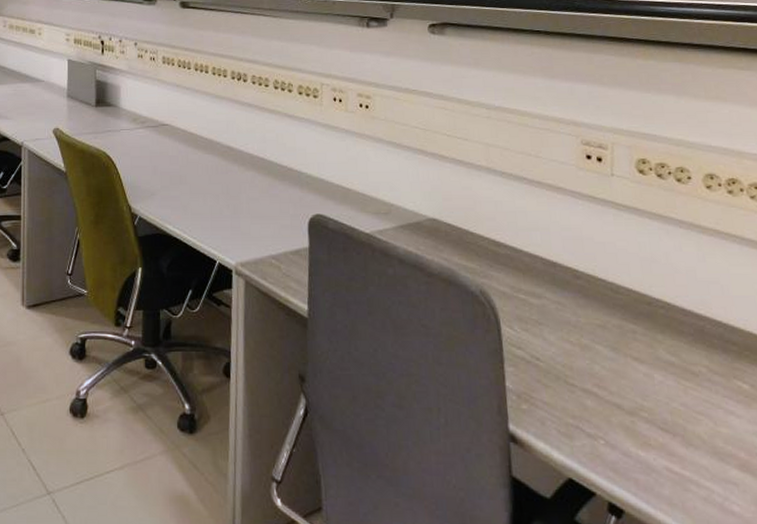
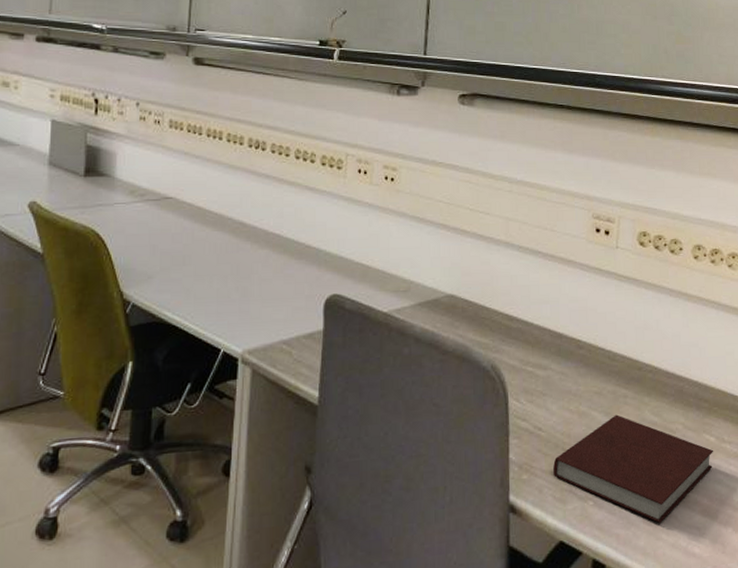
notebook: none [555,350,749,472] -> present [553,414,714,523]

